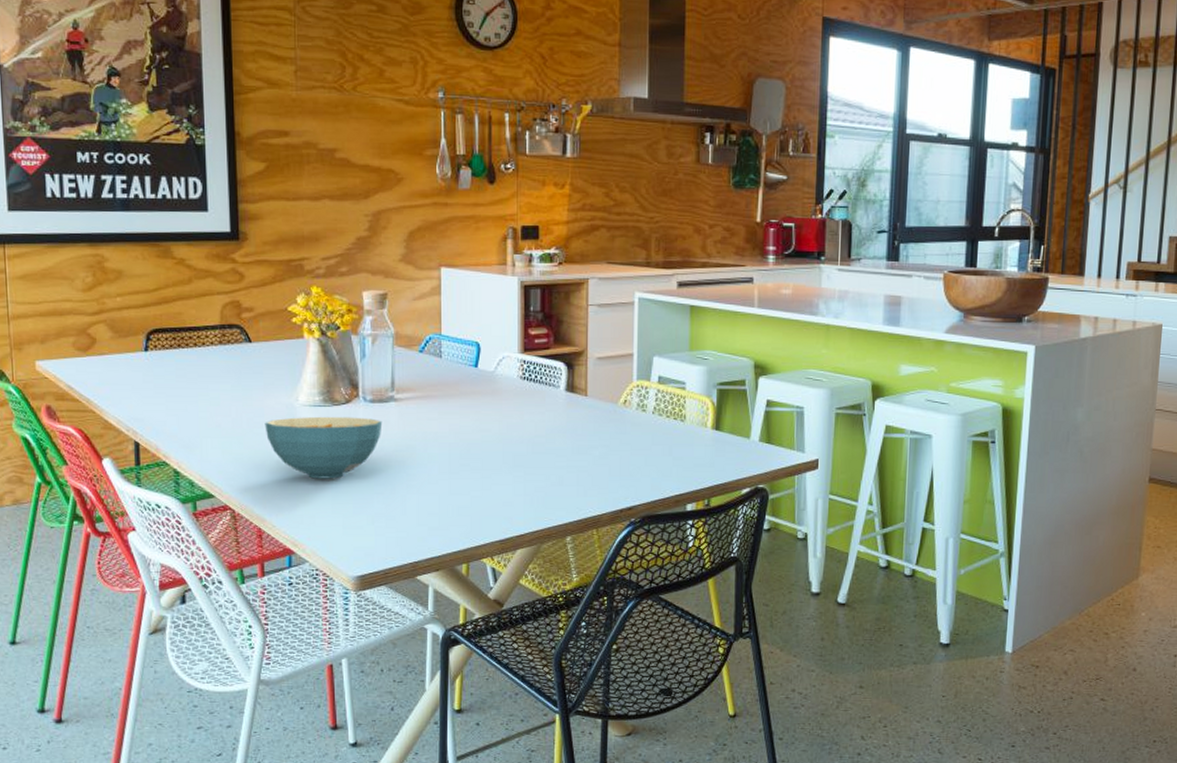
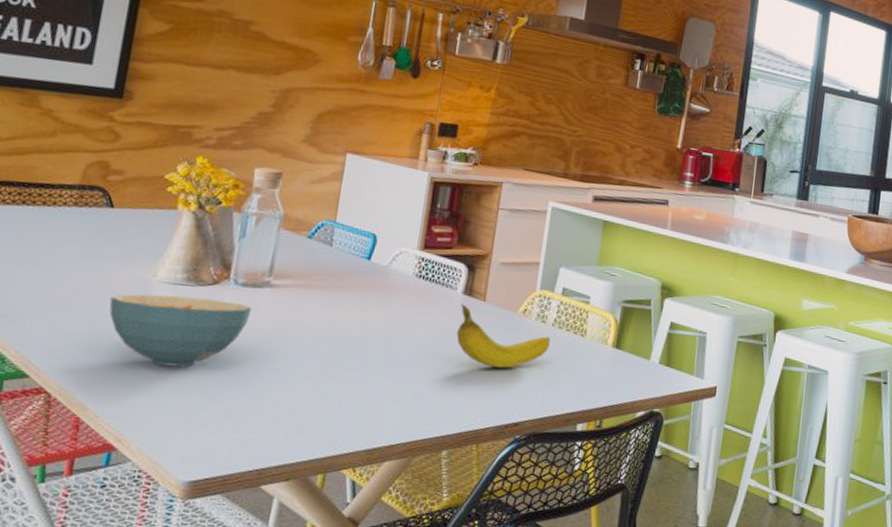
fruit: none [564,400,652,458] -> present [456,303,550,368]

